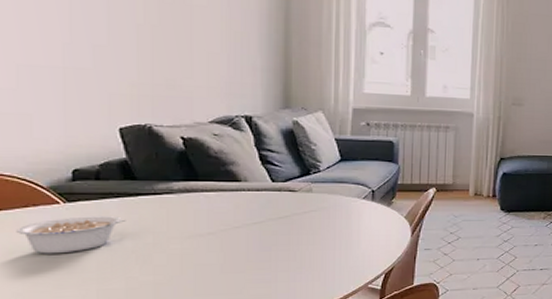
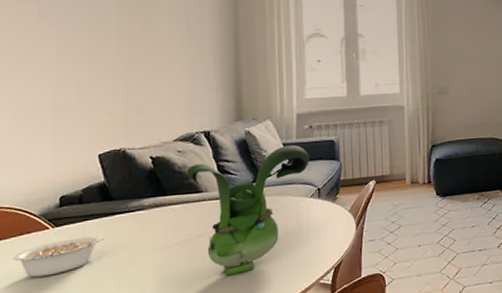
toy figurine: none [224,141,364,271] -> present [187,145,309,276]

